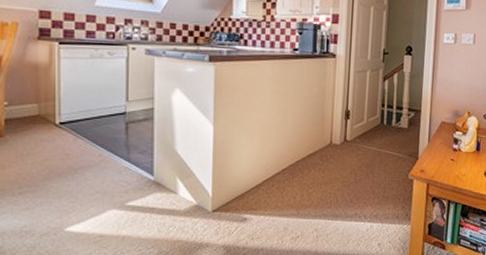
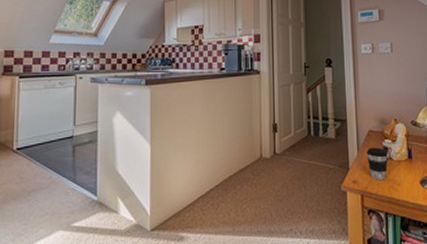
coffee cup: none [436,139,458,170] -> present [366,147,388,180]

